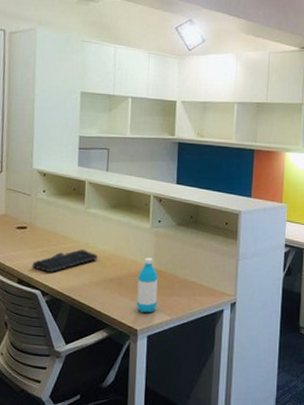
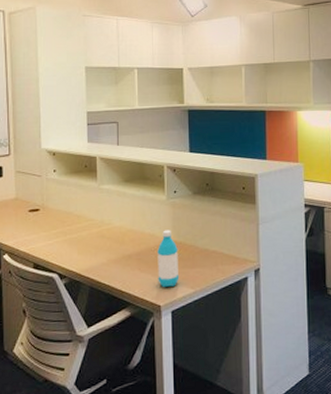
keyboard: present [32,249,98,272] -> none [47,227,114,254]

